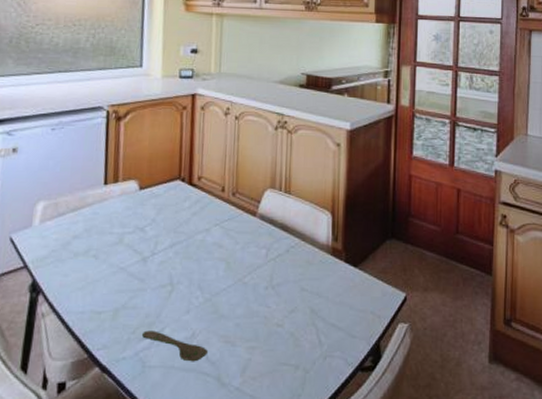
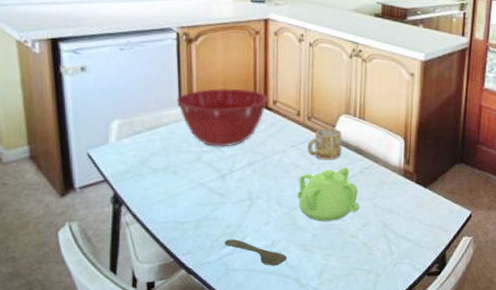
mixing bowl: none [102,165,194,228] -> present [177,88,269,147]
teapot: none [220,246,286,308] -> present [297,167,360,221]
mug: none [231,204,268,239] -> present [307,128,342,161]

